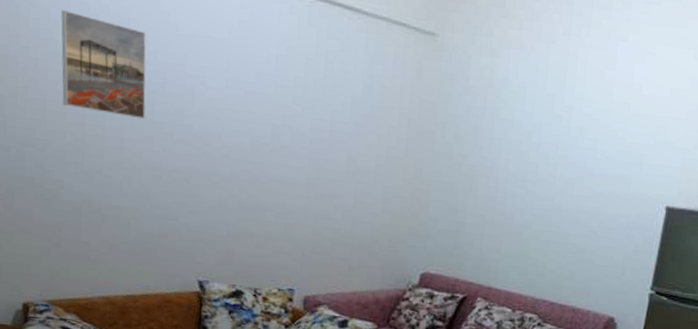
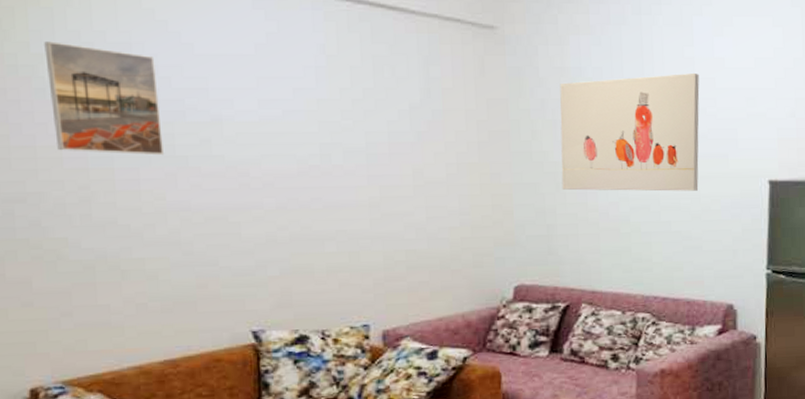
wall art: none [475,92,616,208] -> present [560,74,700,192]

